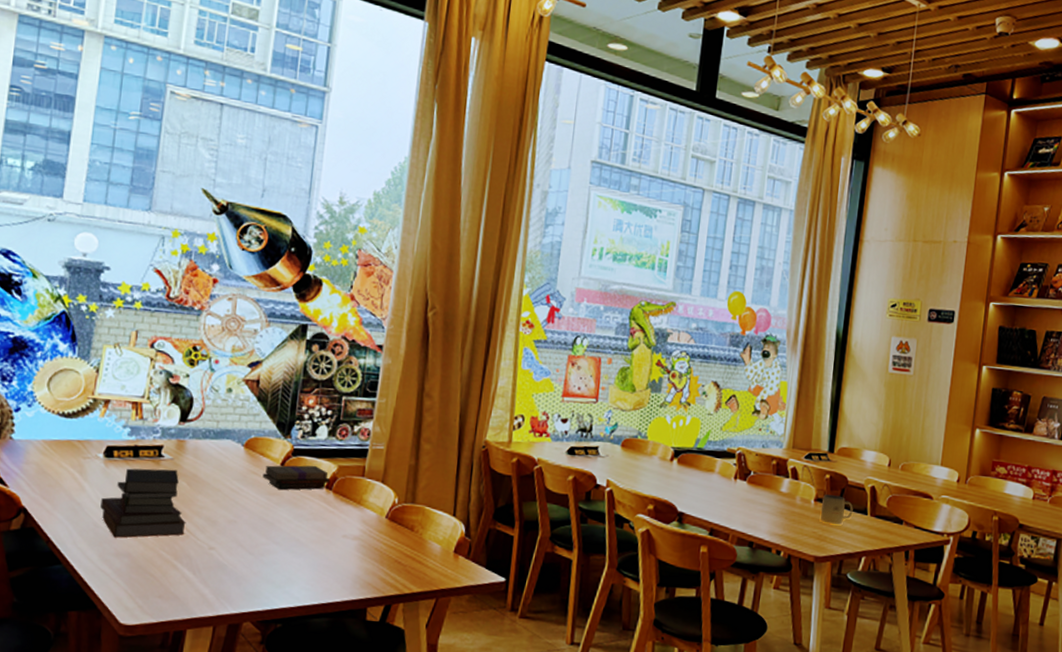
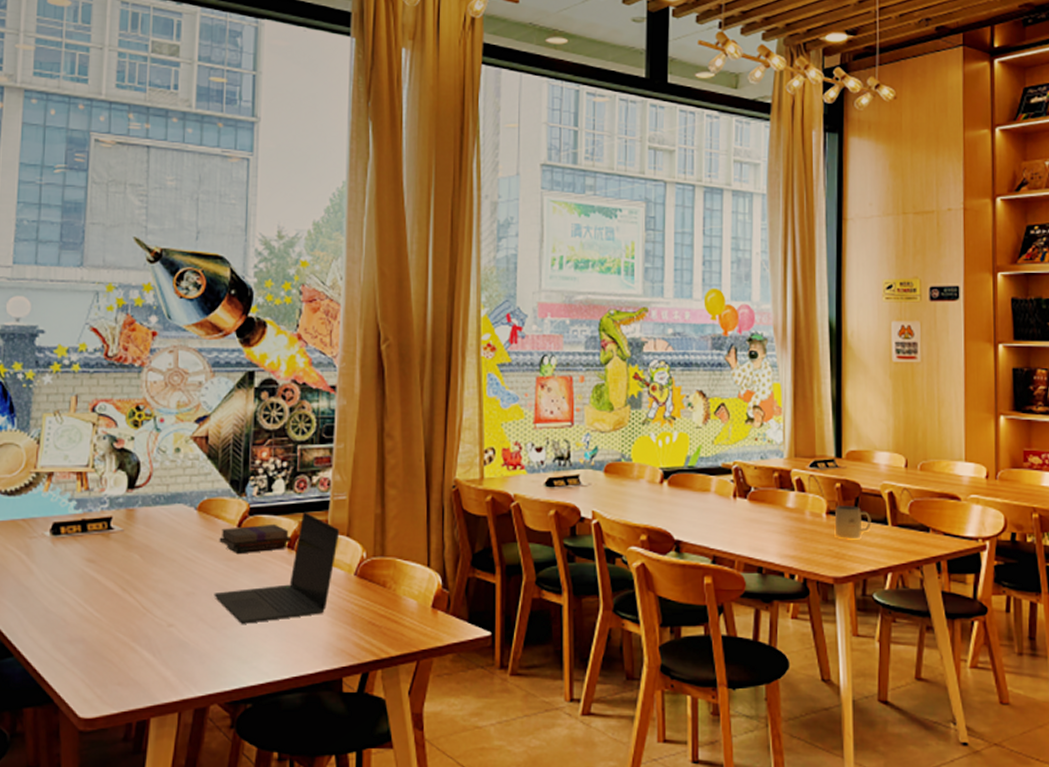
books: present [100,468,186,538] -> none [50,542,142,622]
laptop: none [254,457,376,553] -> present [214,511,340,624]

